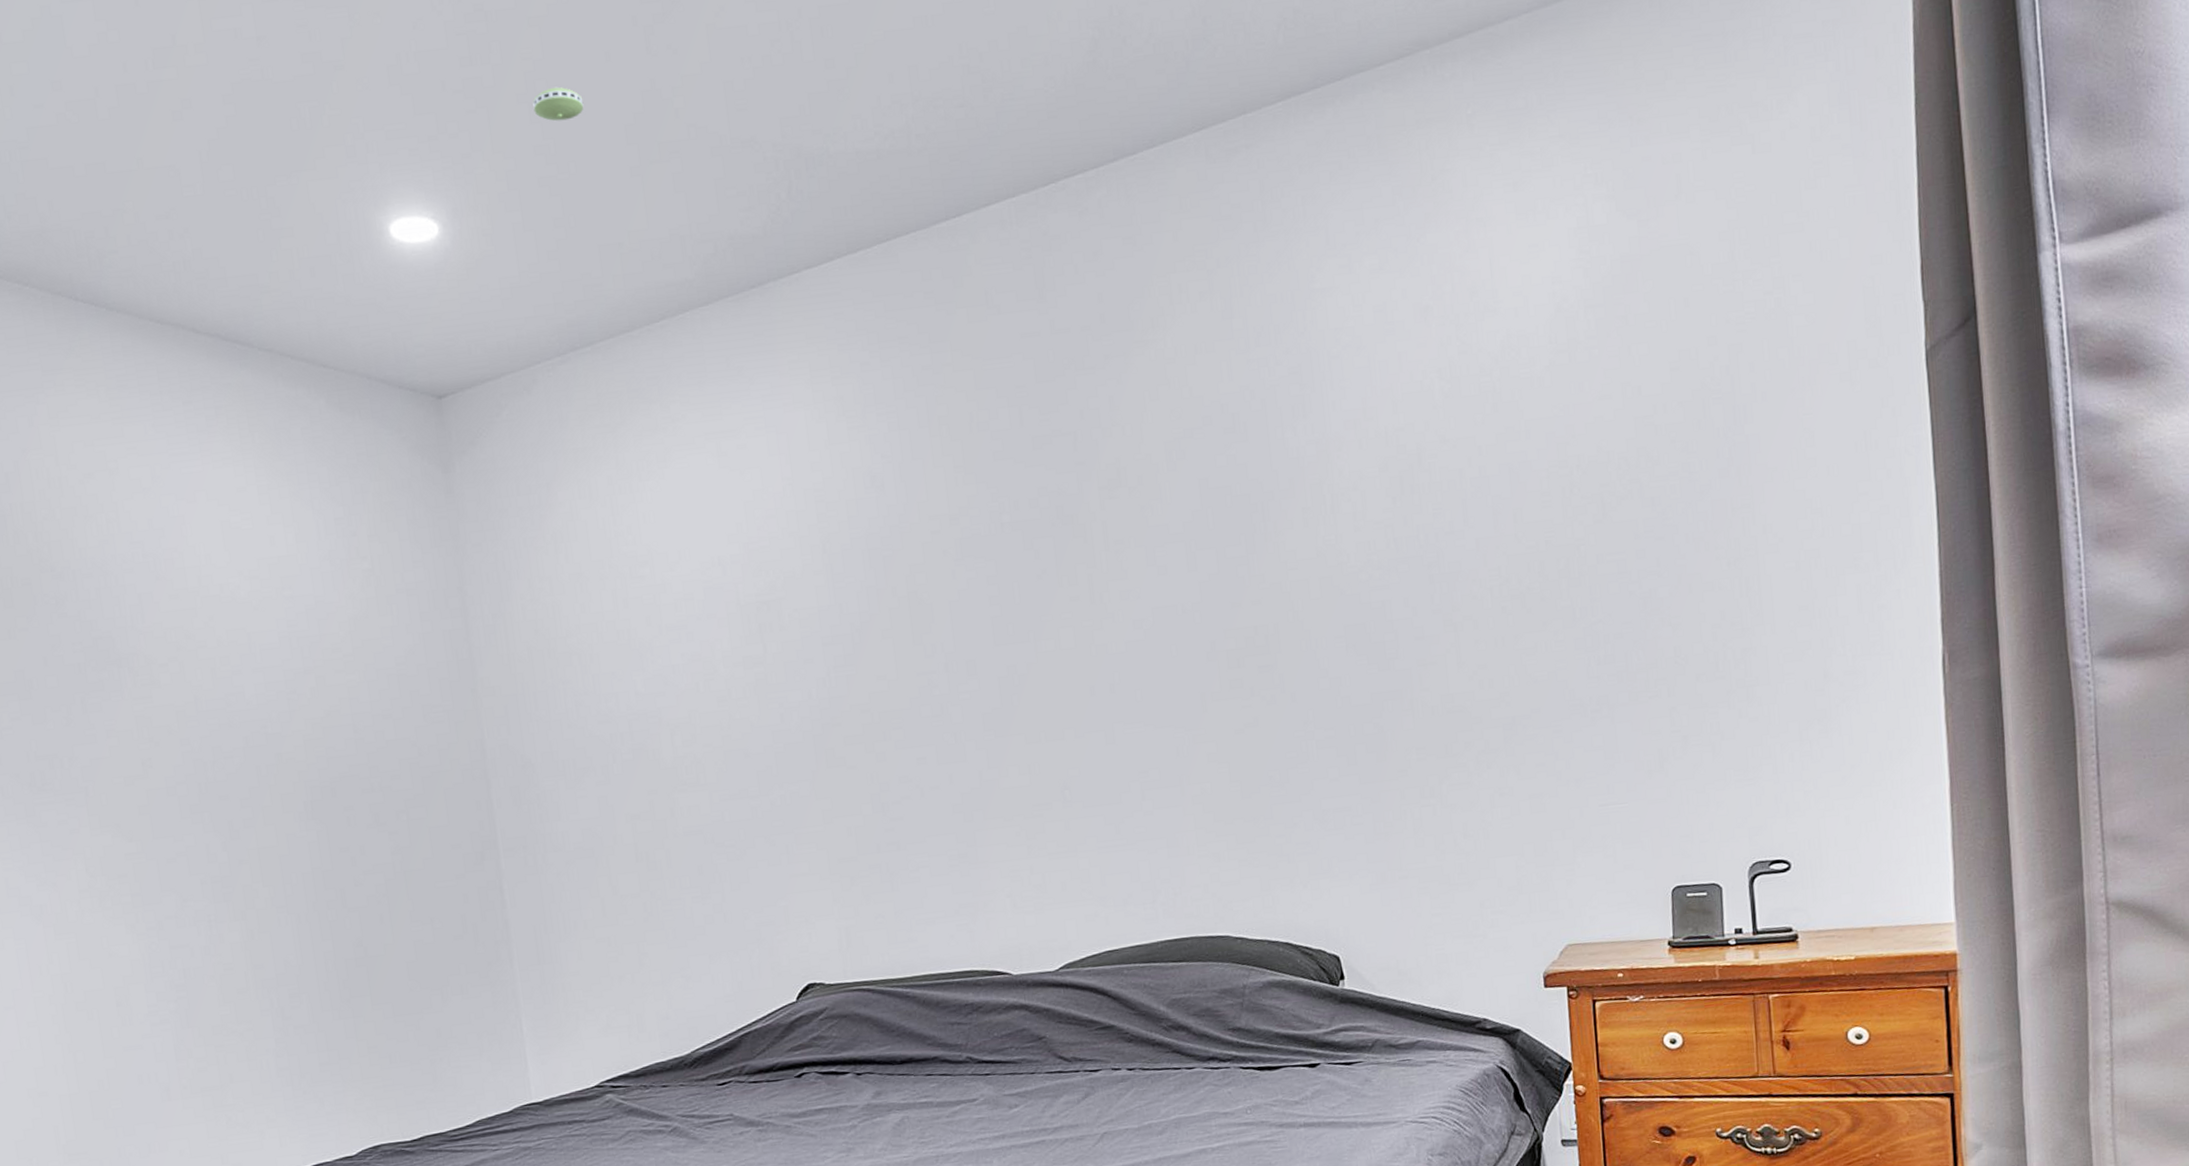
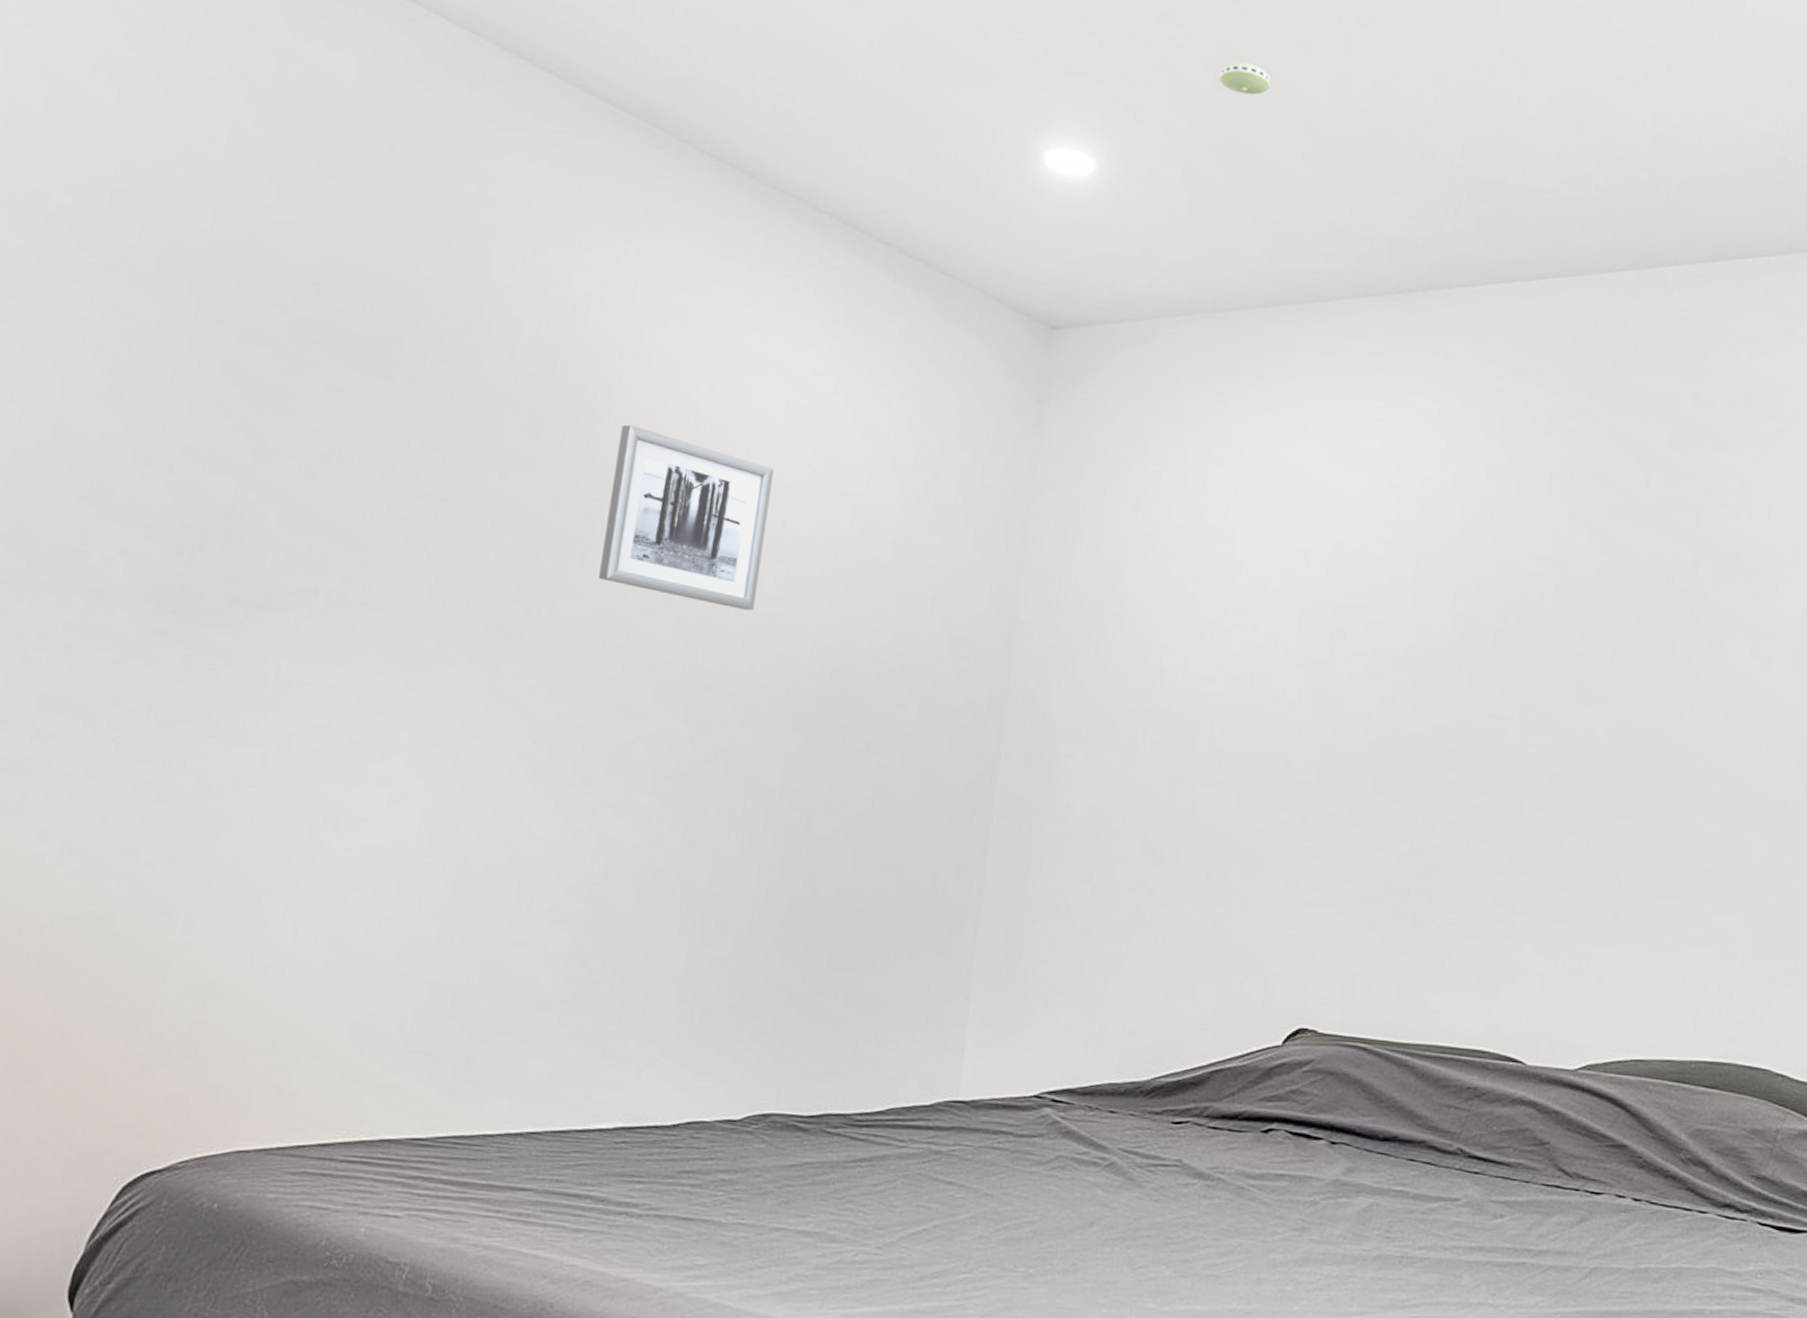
wall art: none [81,575,245,723] -> present [598,424,774,611]

